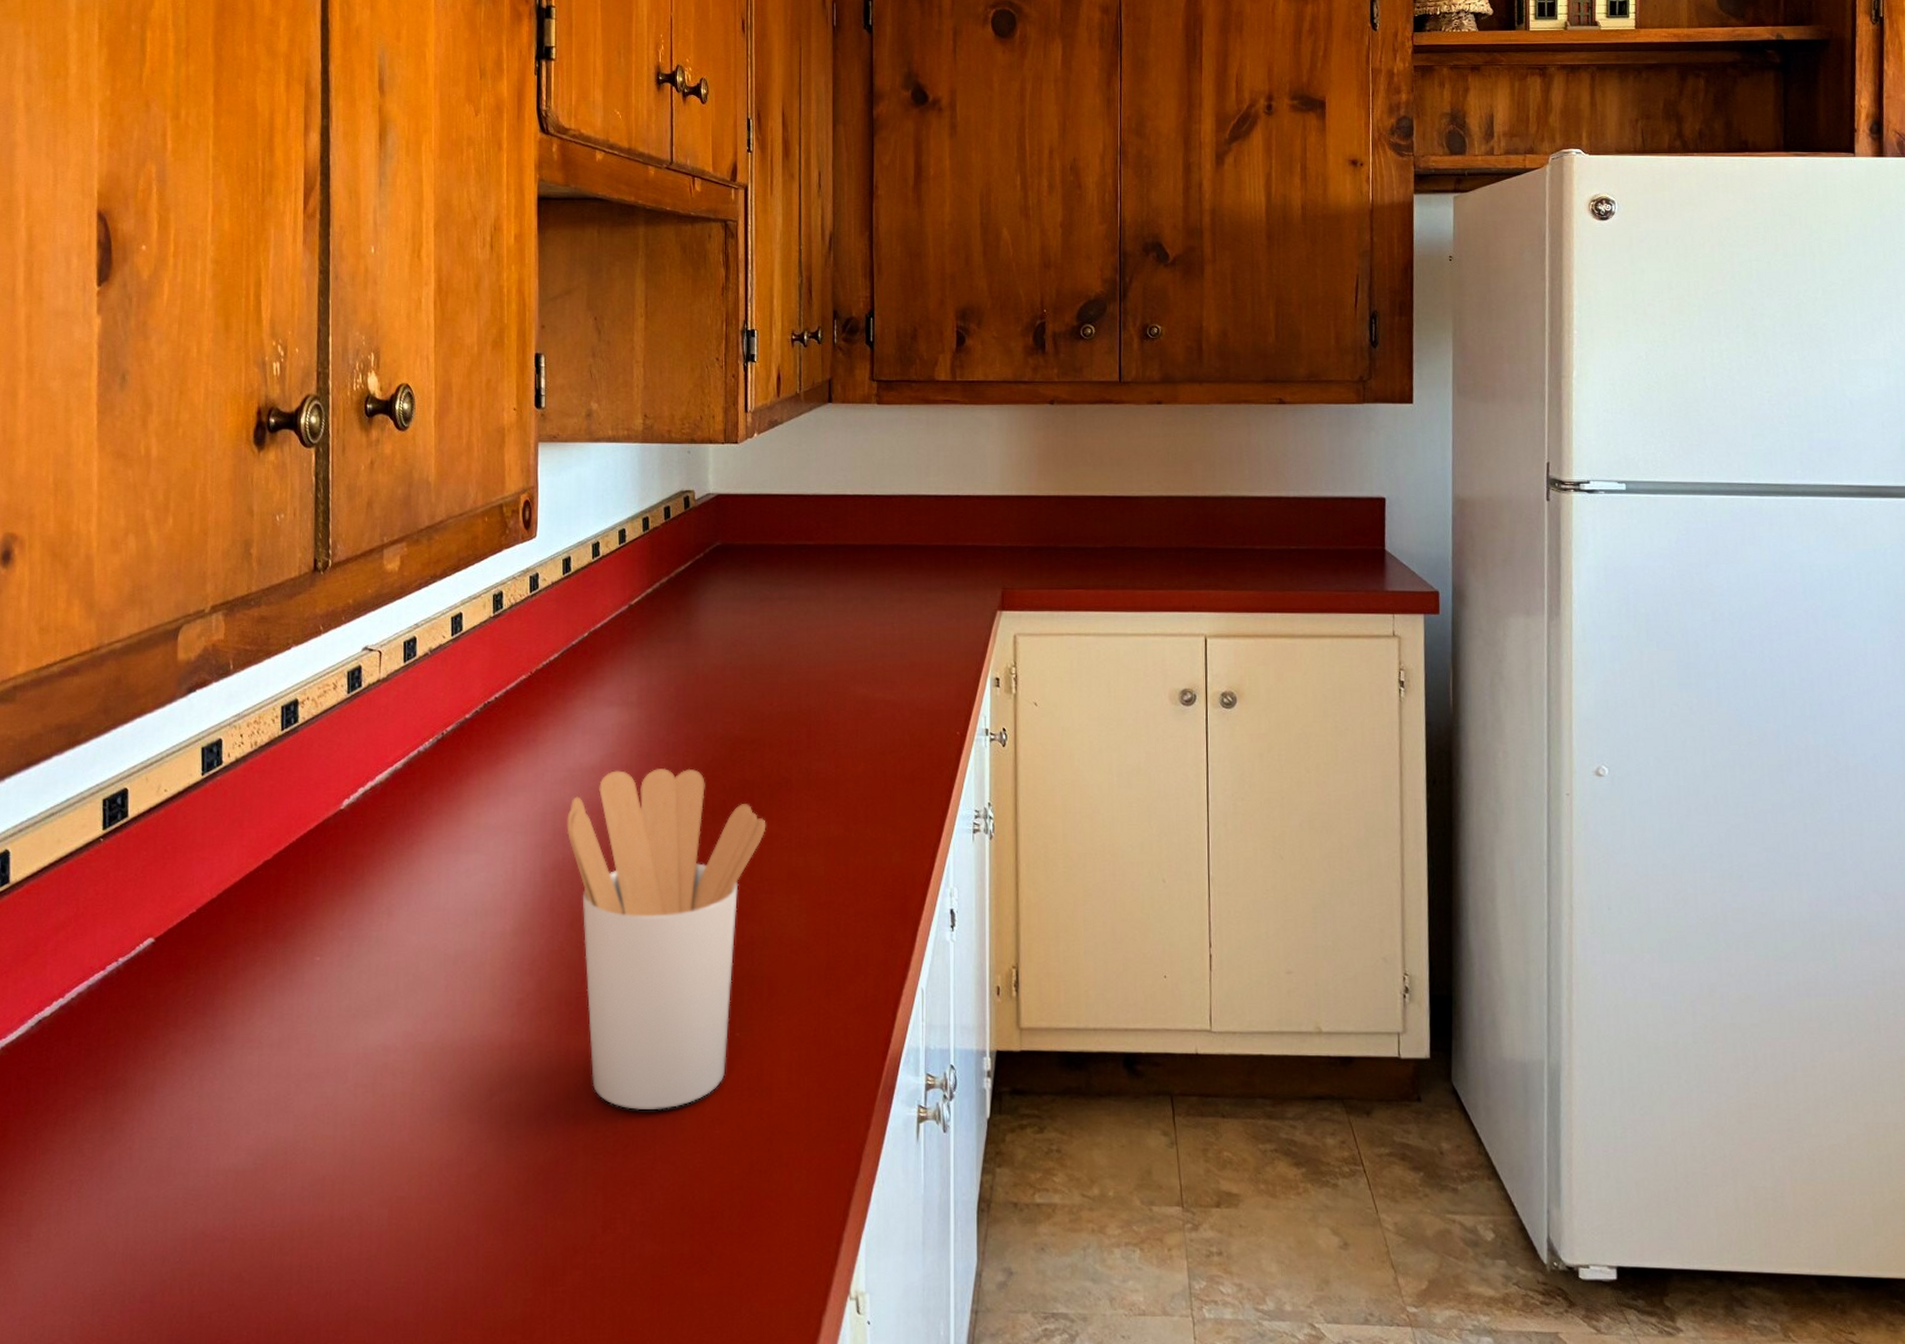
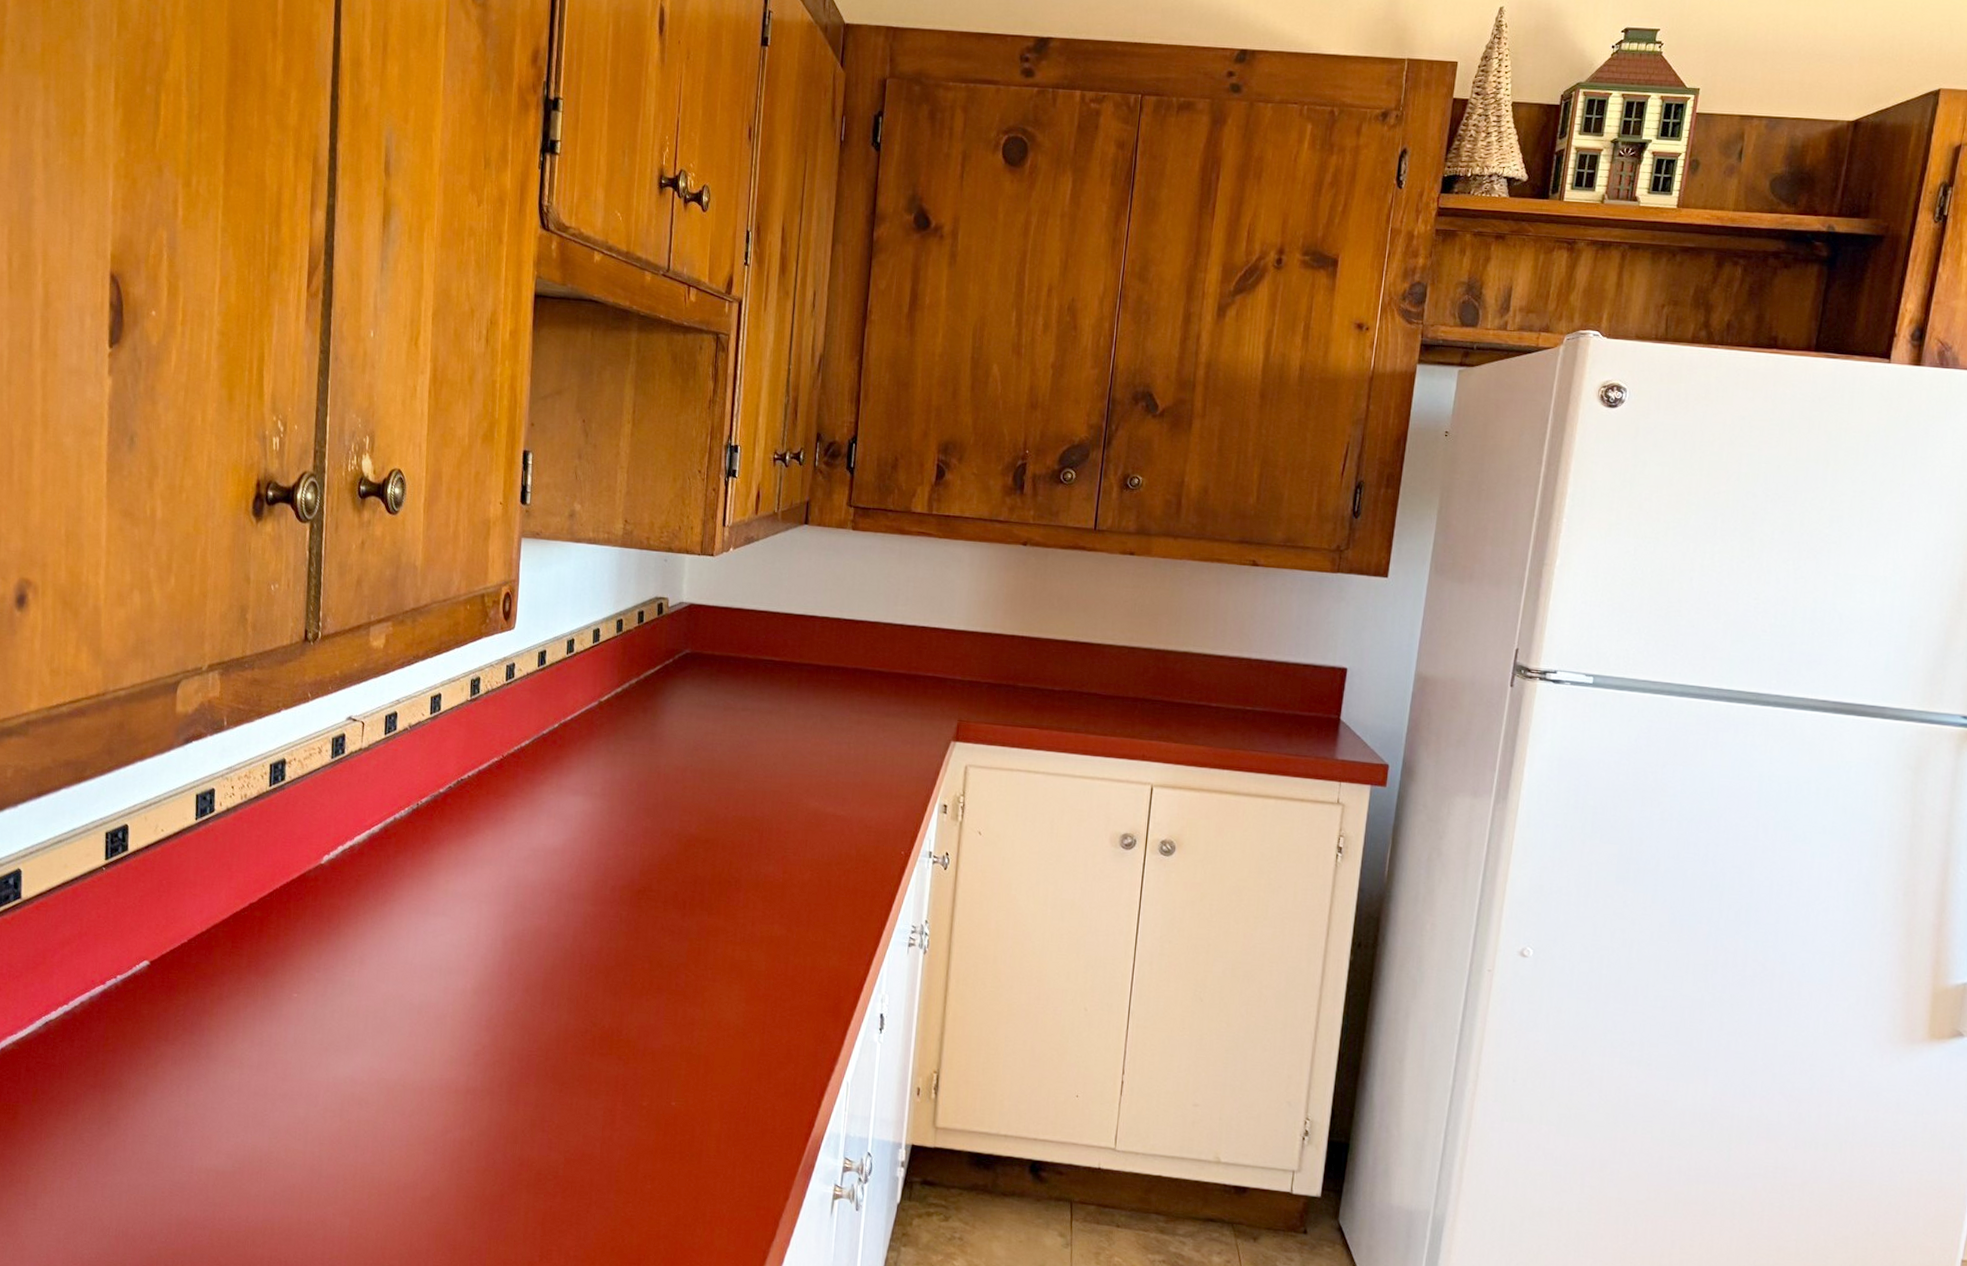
utensil holder: present [566,768,766,1110] -> none [527,854,714,1162]

